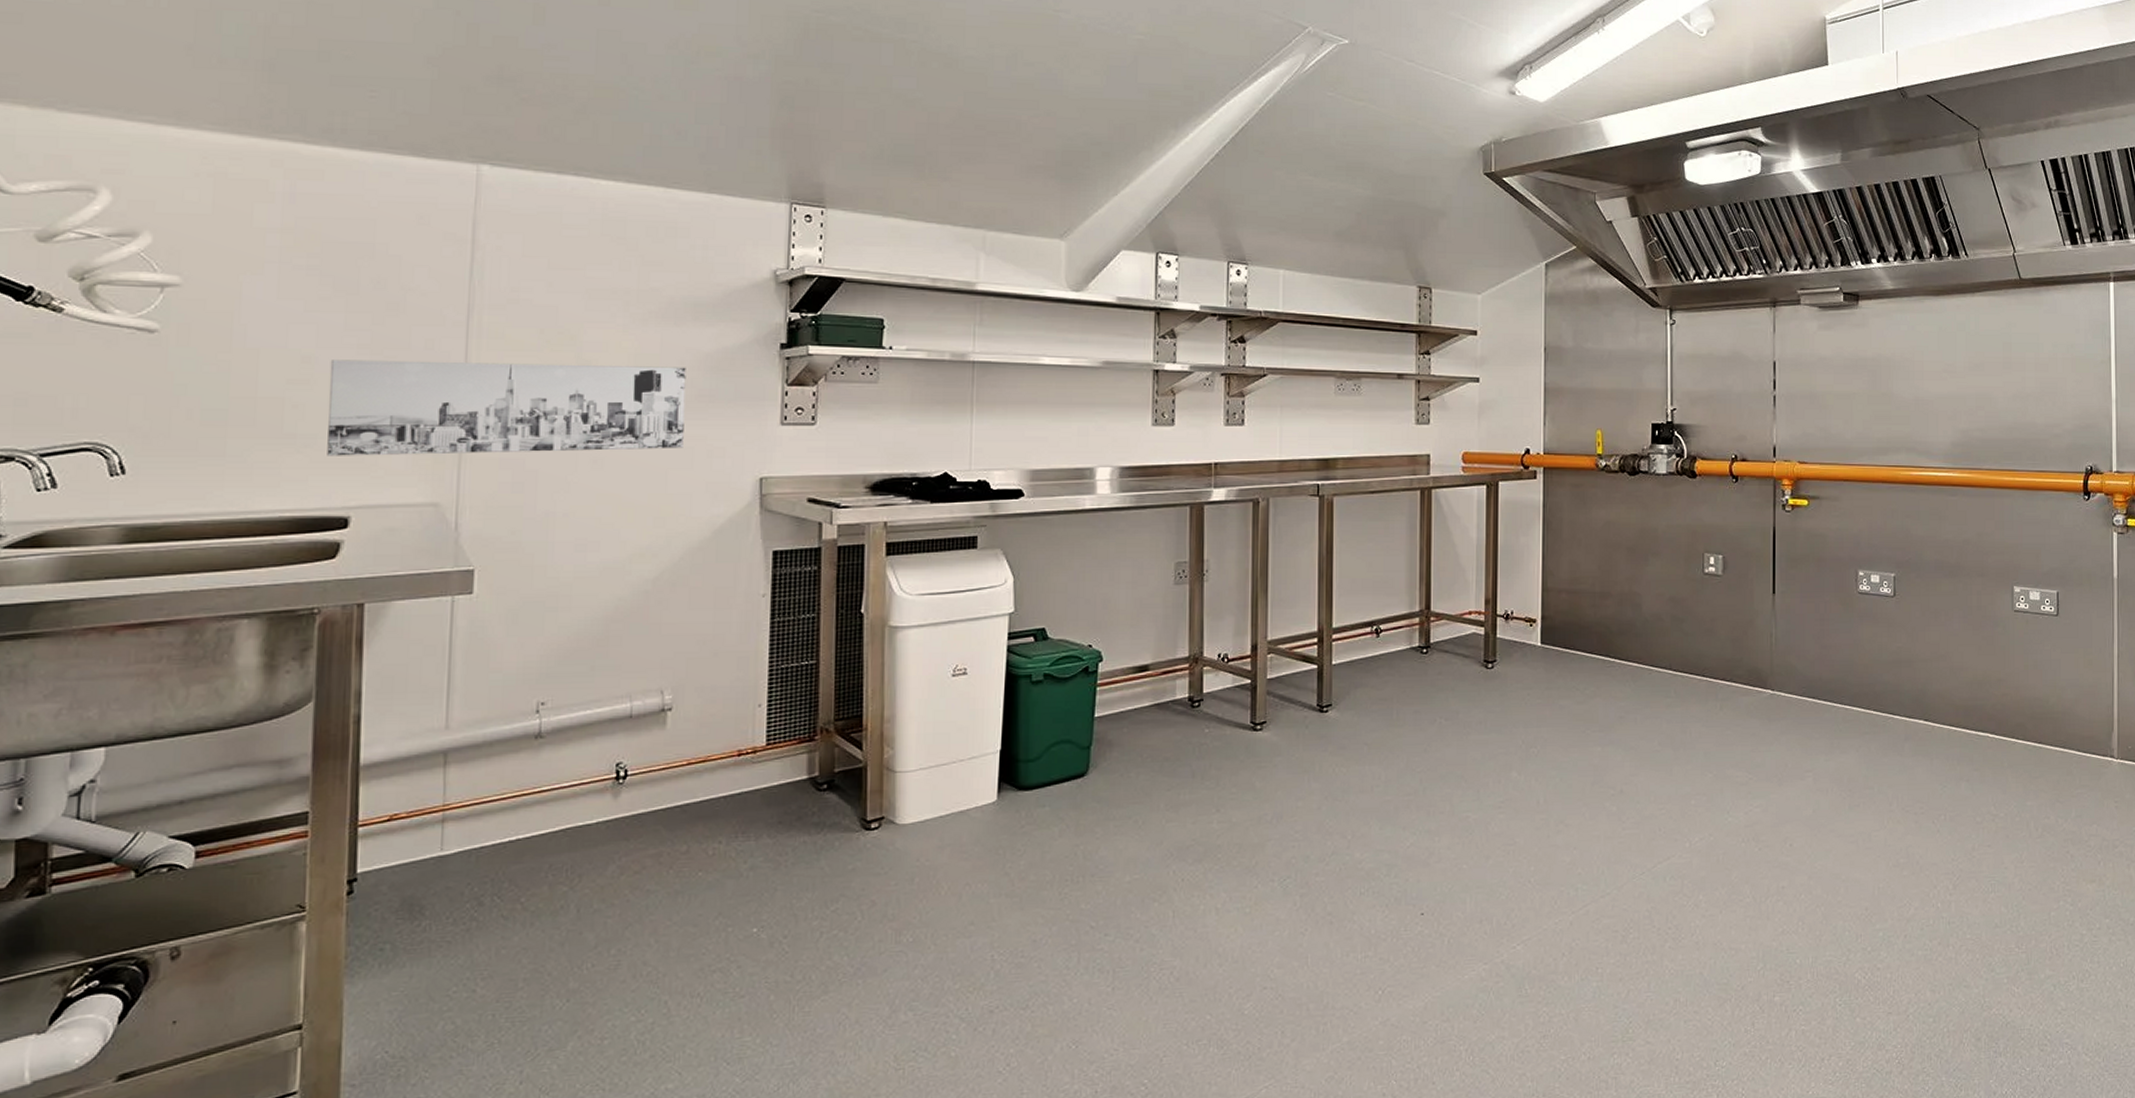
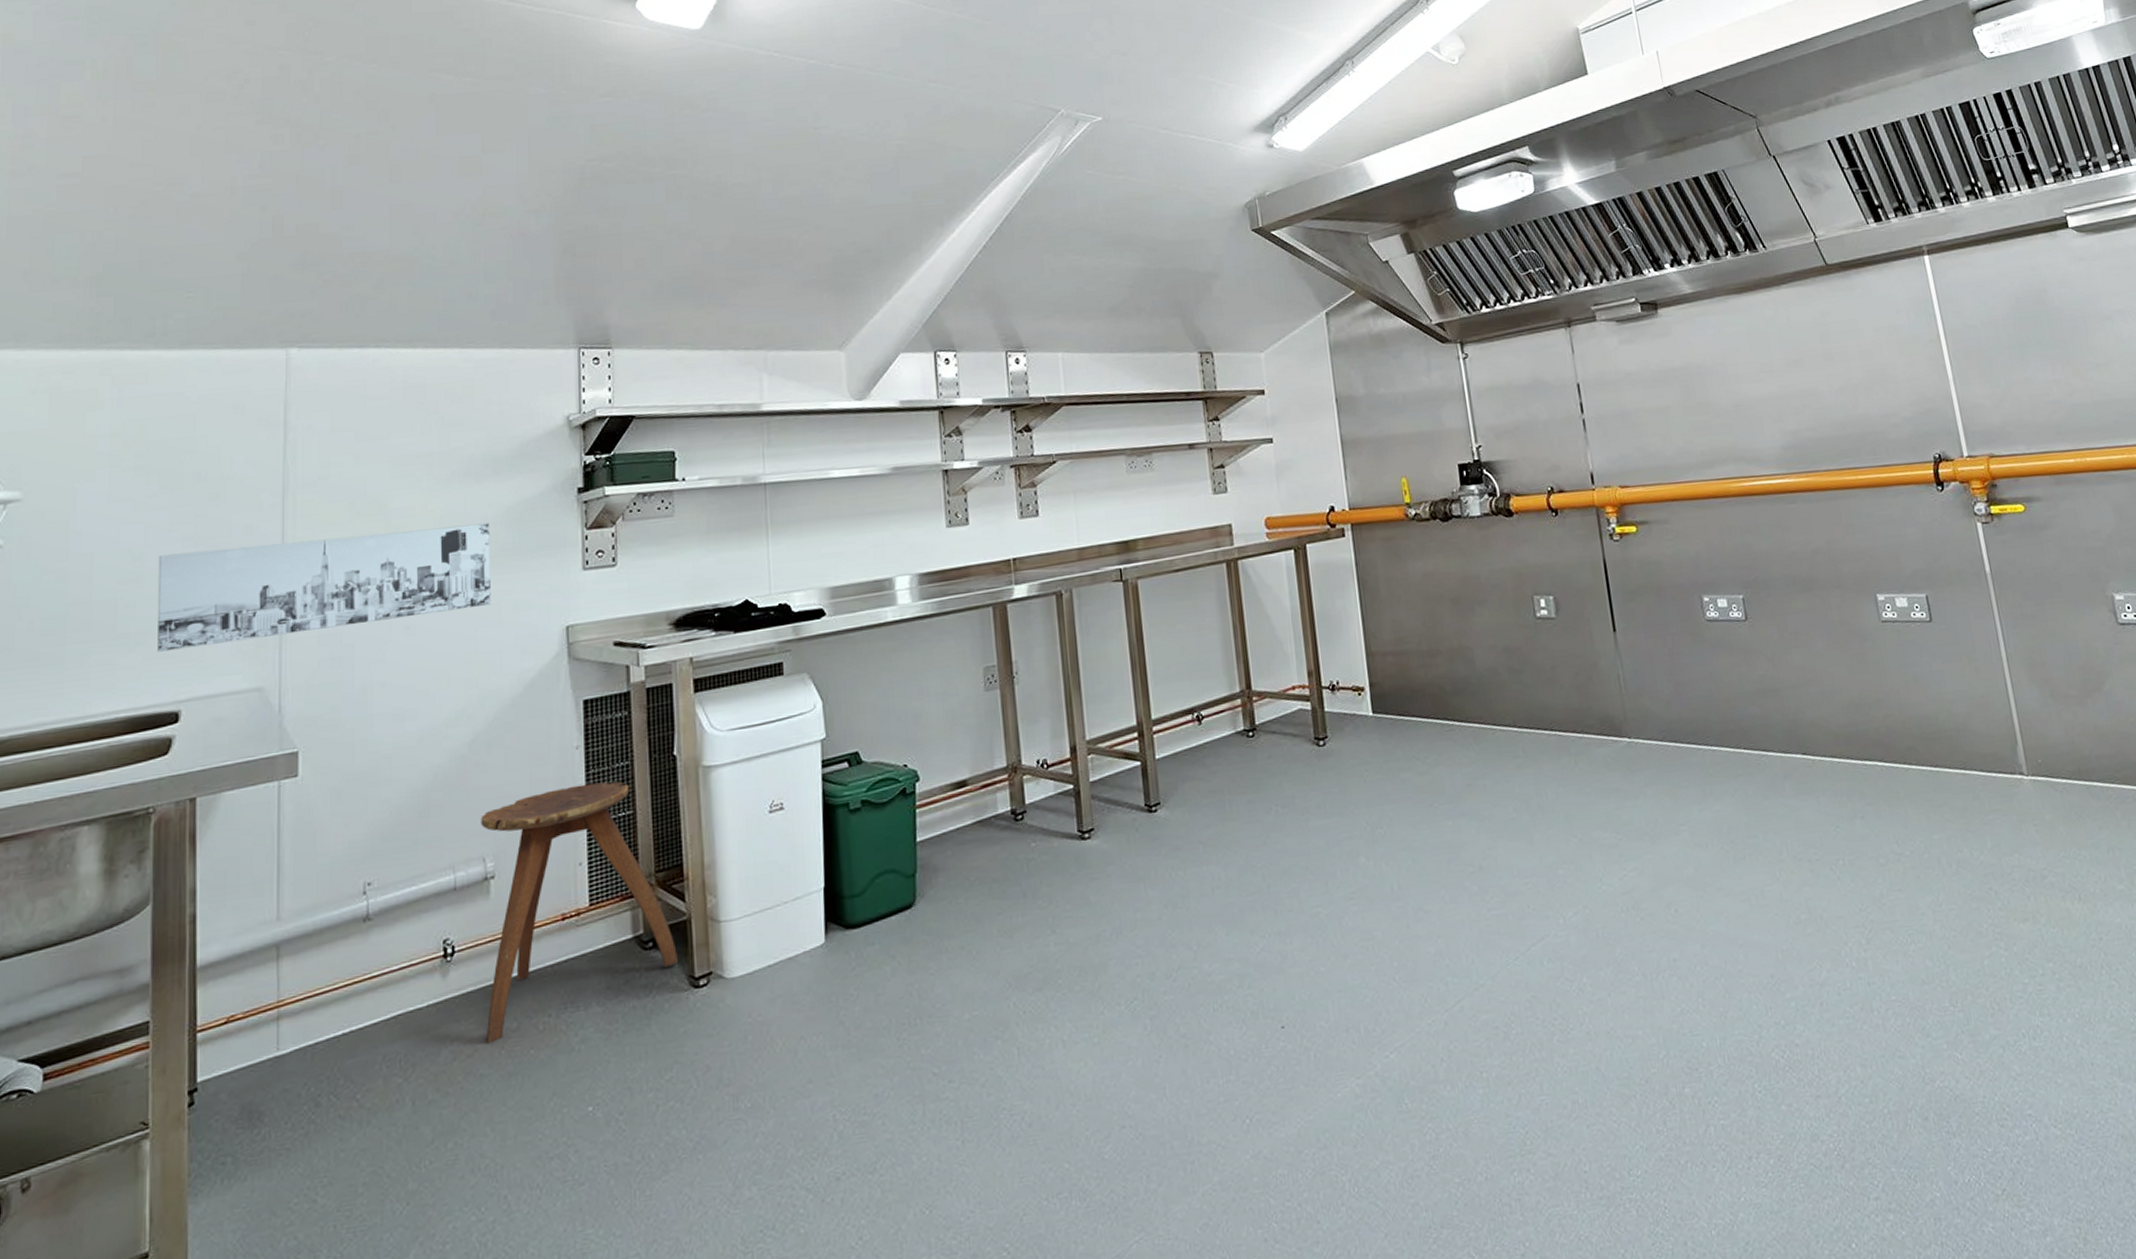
stool: none [654,631,851,864] -> present [480,781,678,1045]

